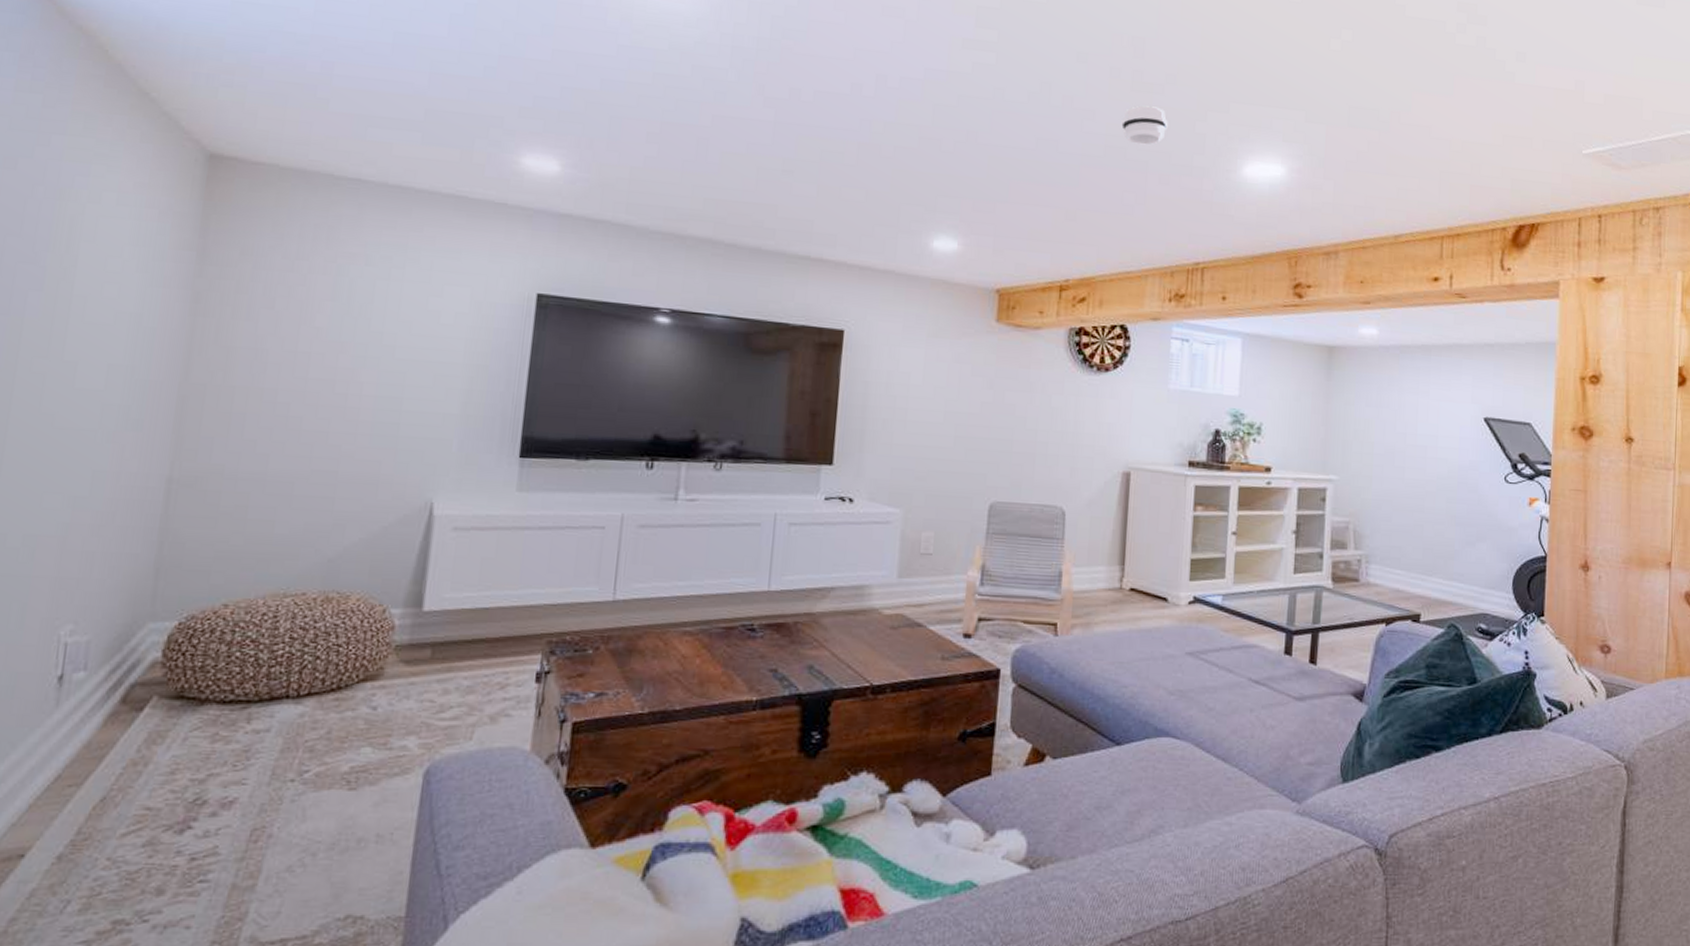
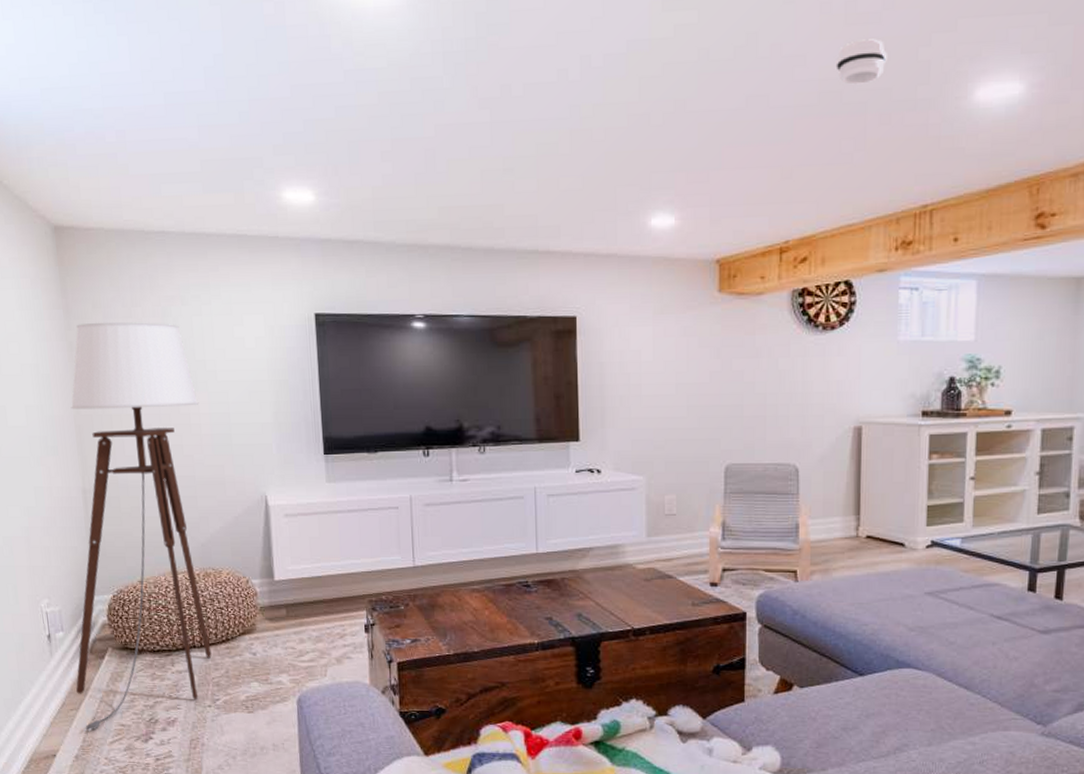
floor lamp: none [81,271,362,819] -> present [70,322,212,732]

